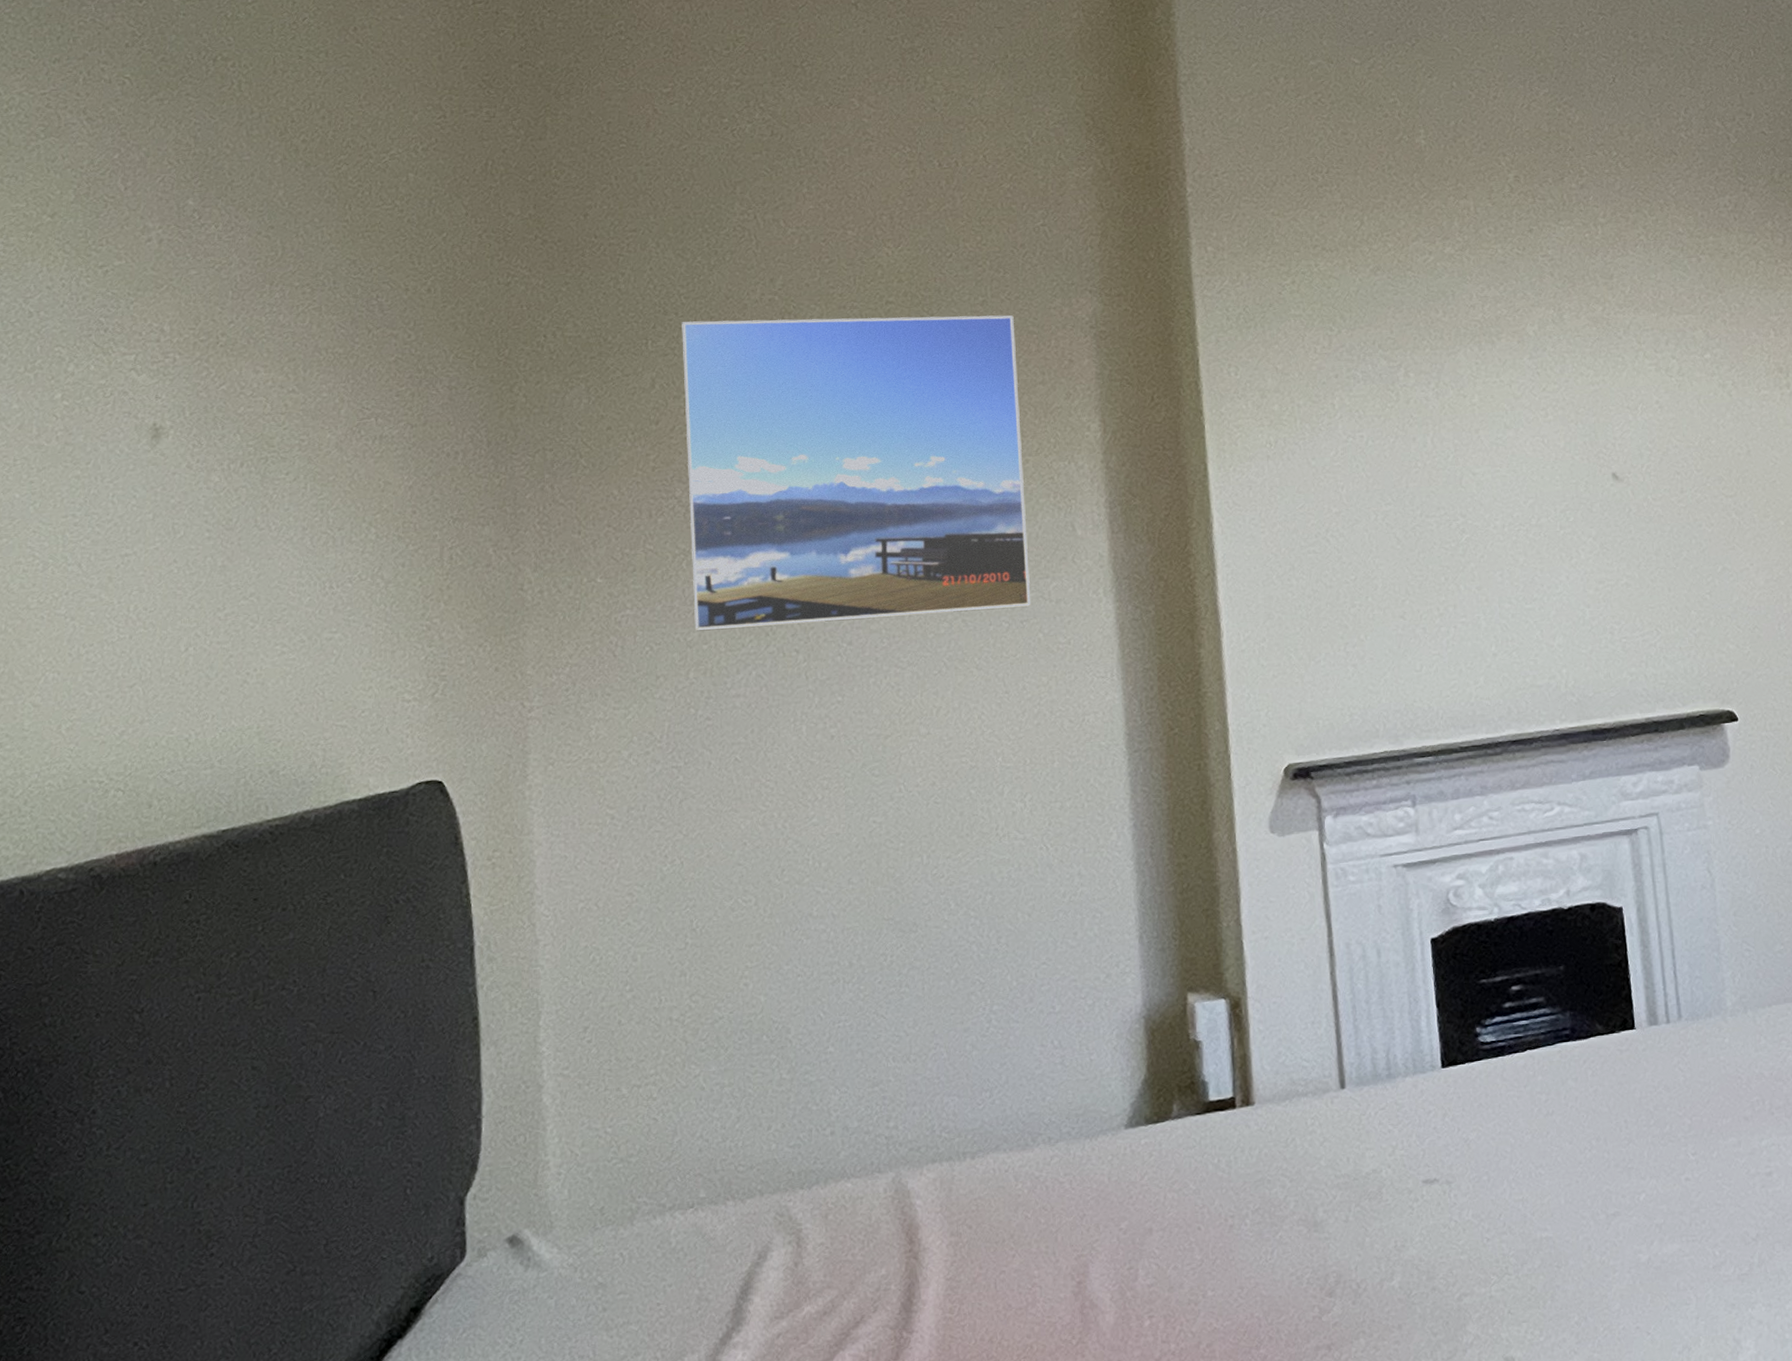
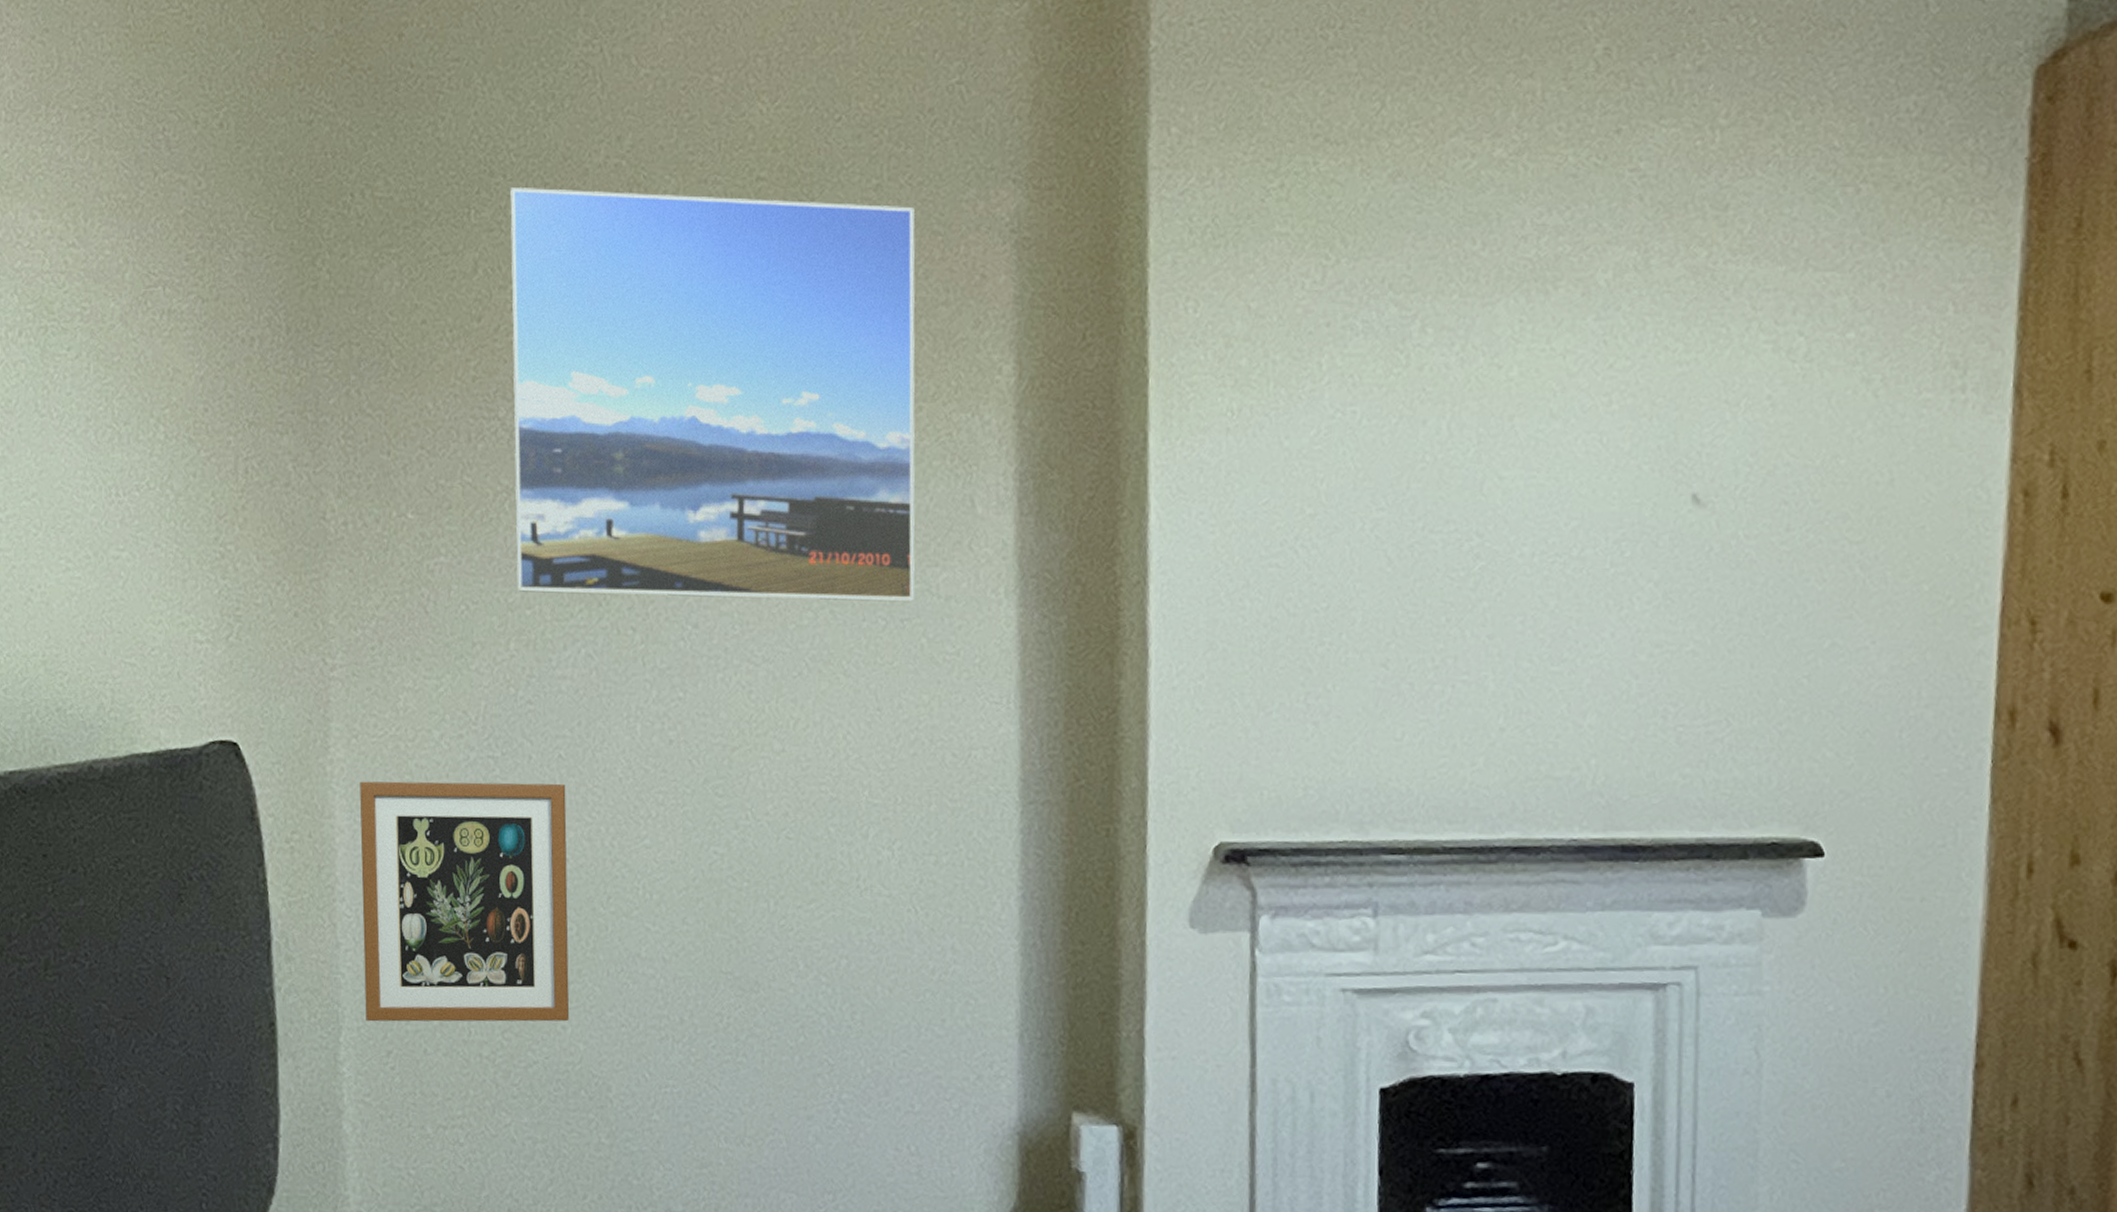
picture frame: none [556,781,751,1004] -> present [359,781,570,1022]

